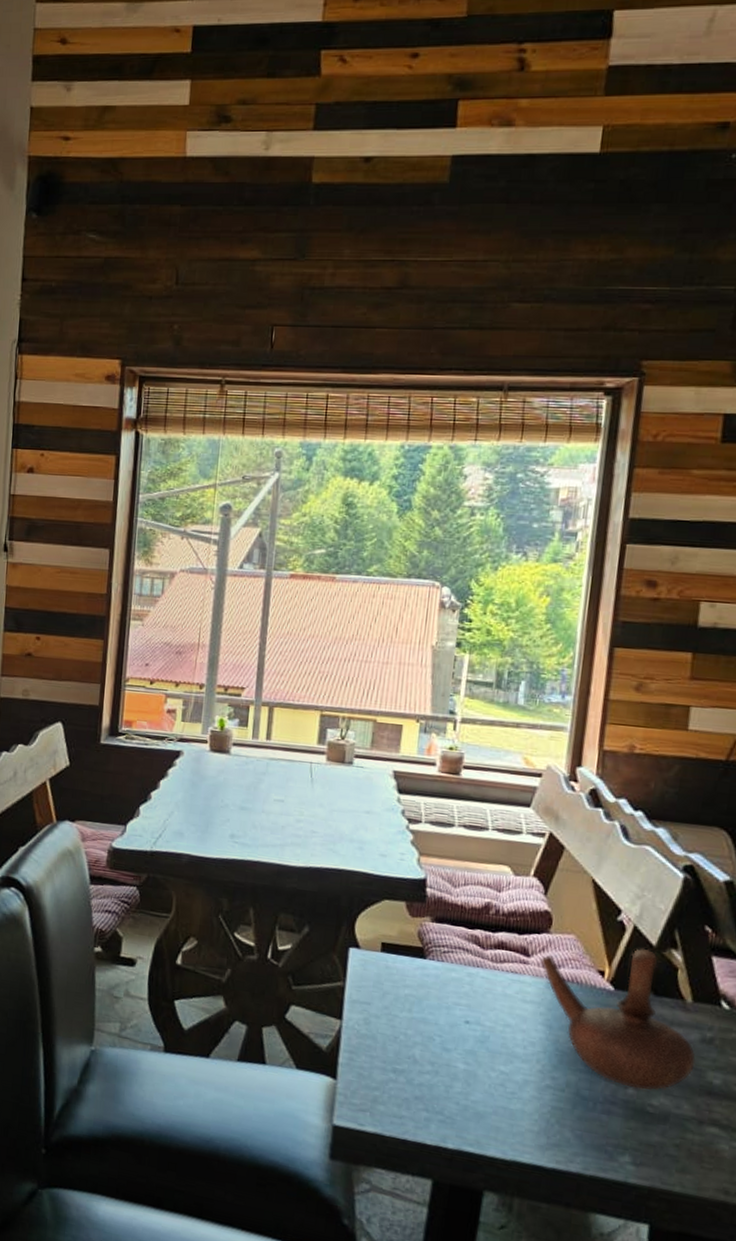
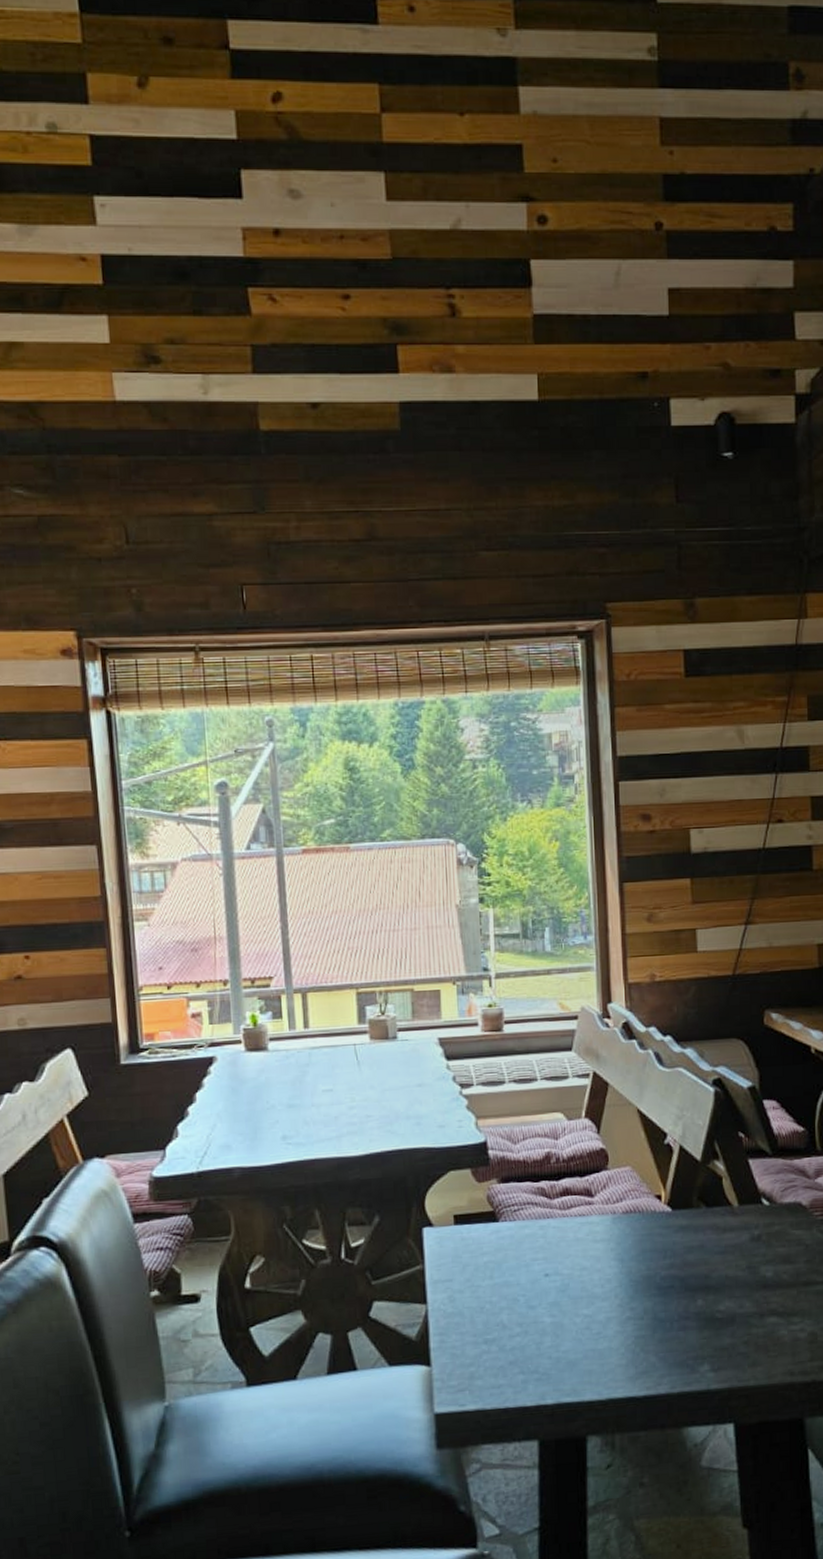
teapot: present [540,948,696,1091] -> none [603,1164,749,1299]

